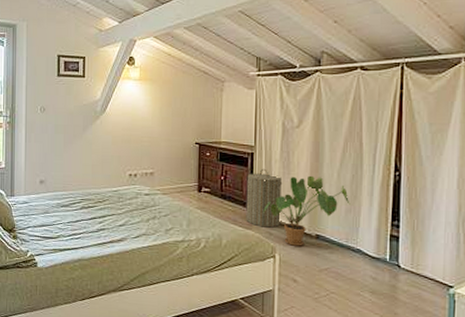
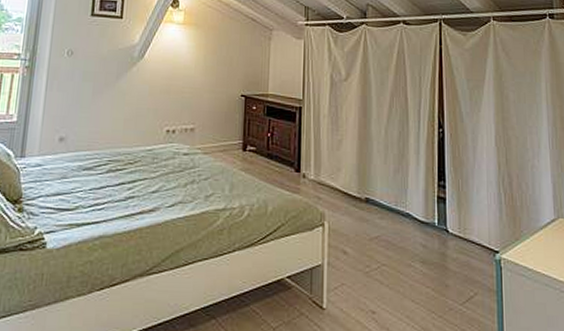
laundry hamper: present [246,168,283,228] -> none [293,124,331,191]
house plant: present [263,175,350,246] -> none [311,132,398,212]

